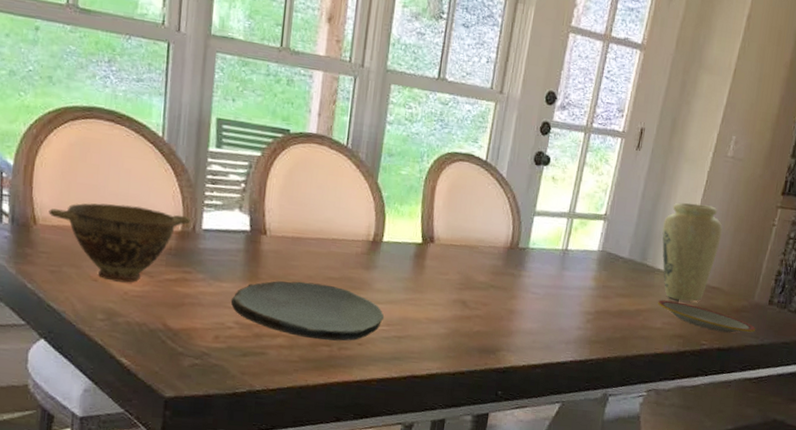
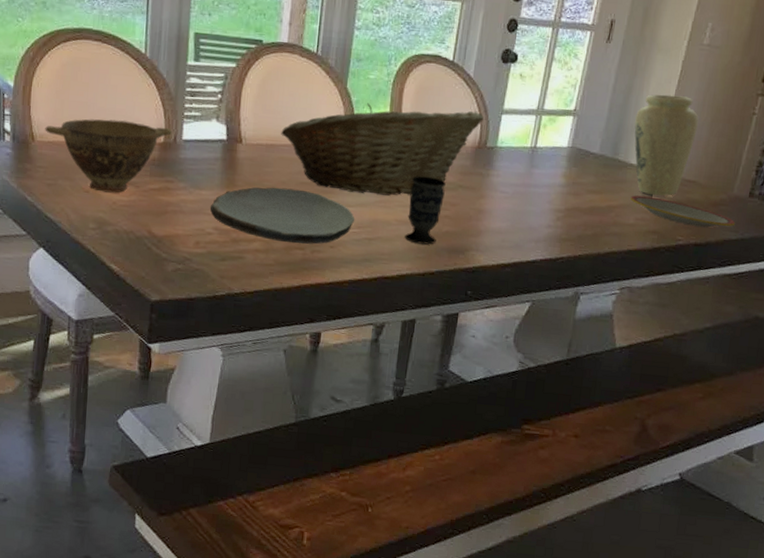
fruit basket: none [308,199,516,294] -> present [281,103,484,196]
cup: none [435,274,477,344] -> present [404,176,446,245]

